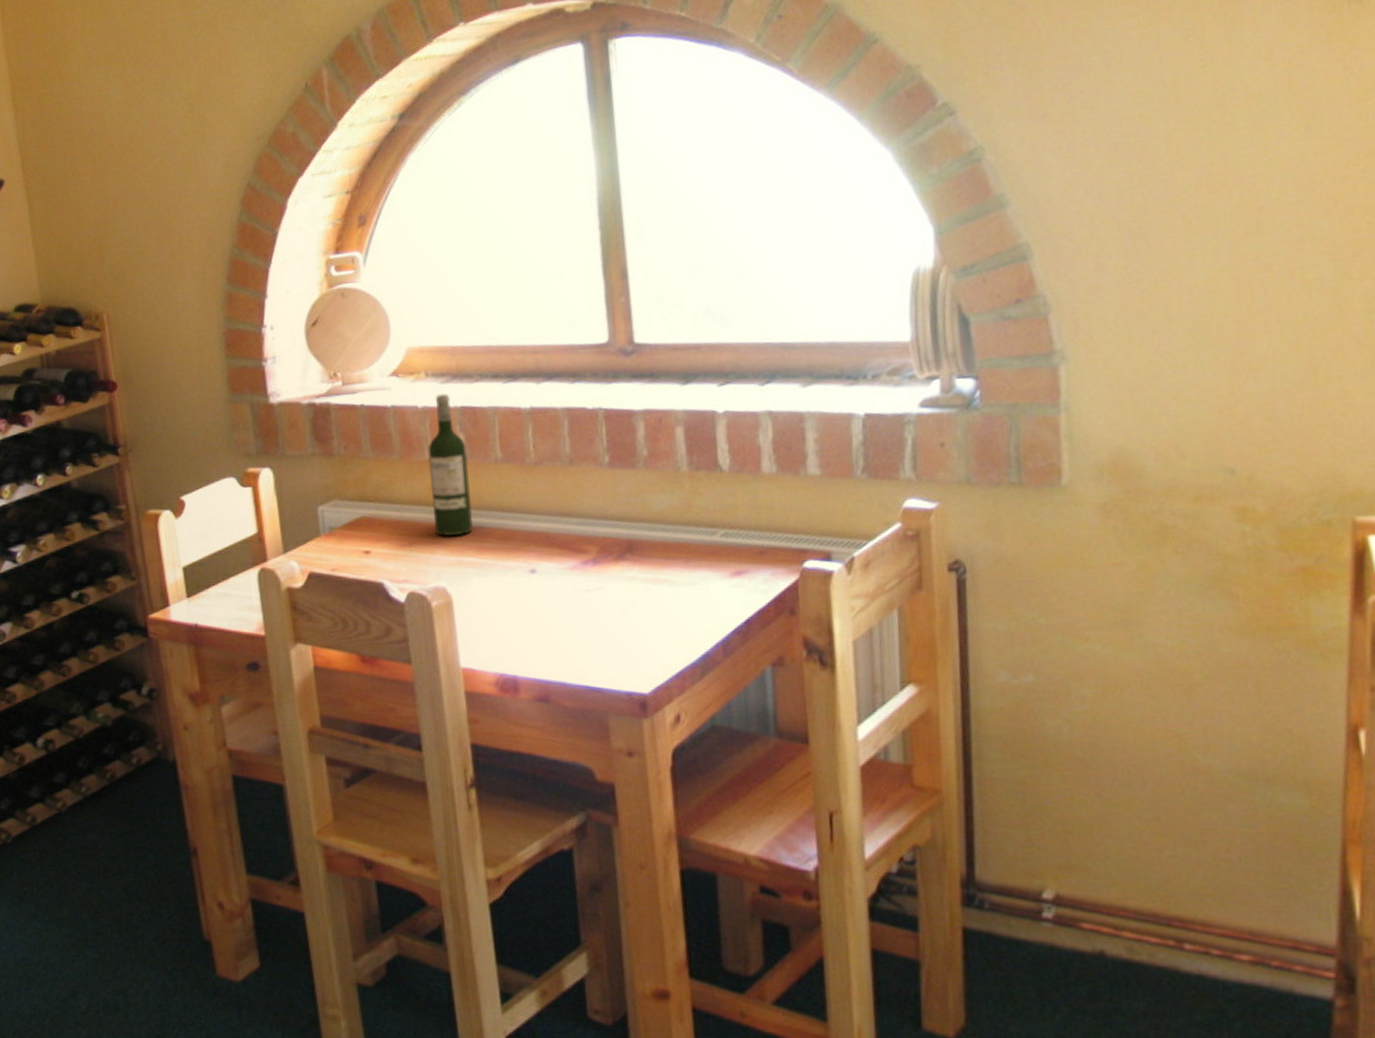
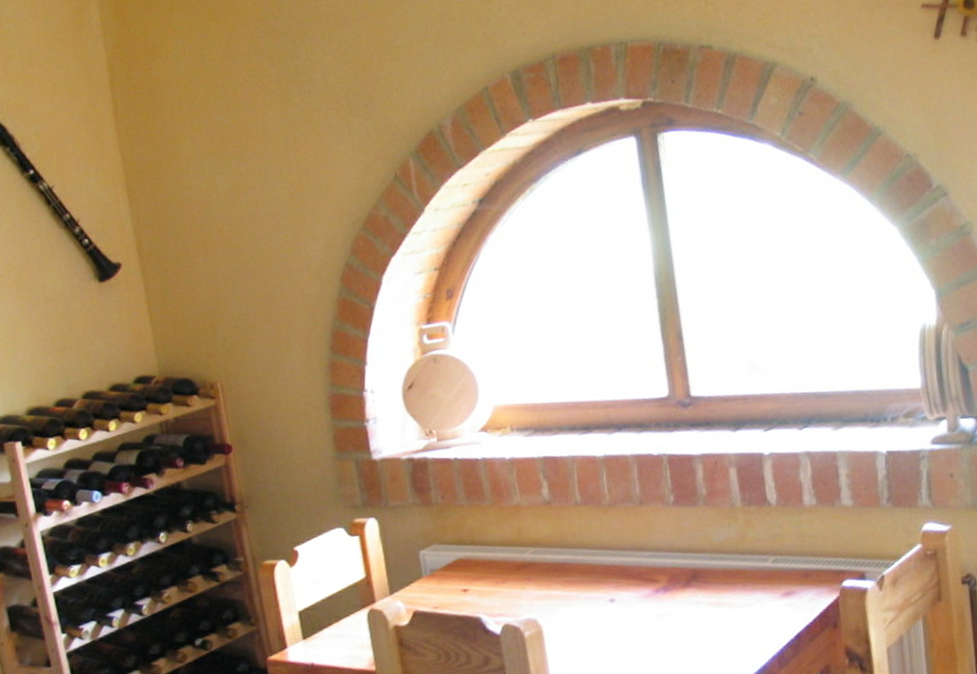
wine bottle: present [428,393,473,537] -> none [515,445,558,573]

